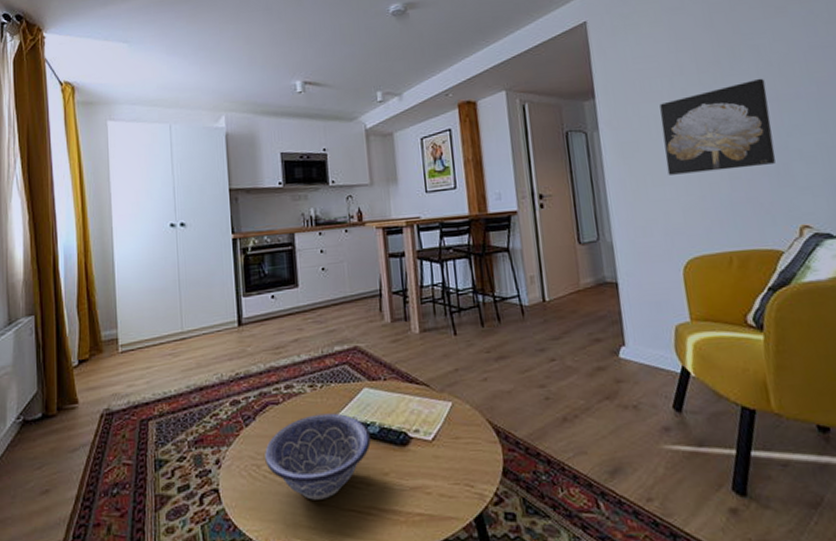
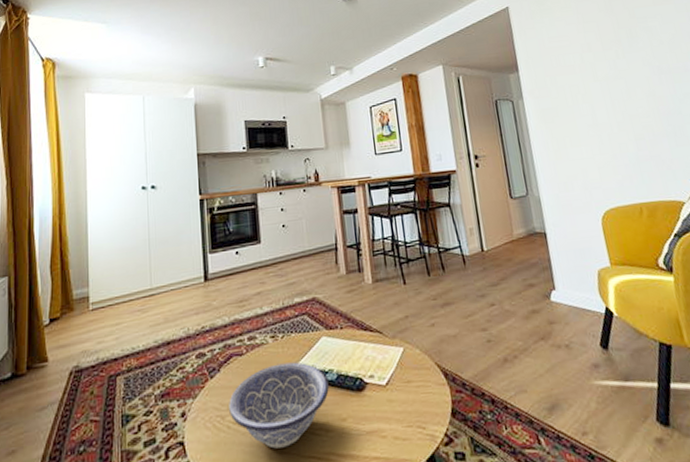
wall art: present [659,78,776,175] -> none [573,54,672,137]

